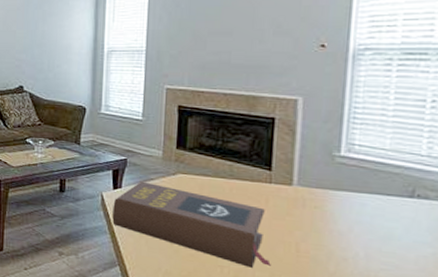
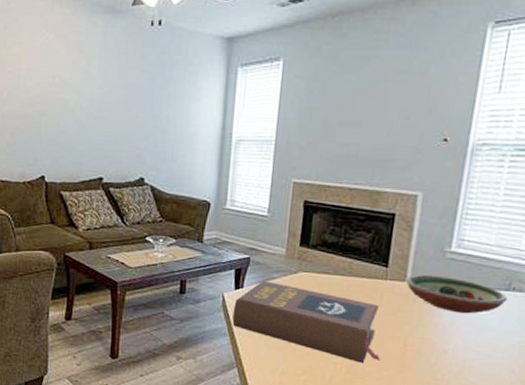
decorative bowl: none [292,179,412,221] -> present [405,275,508,314]

